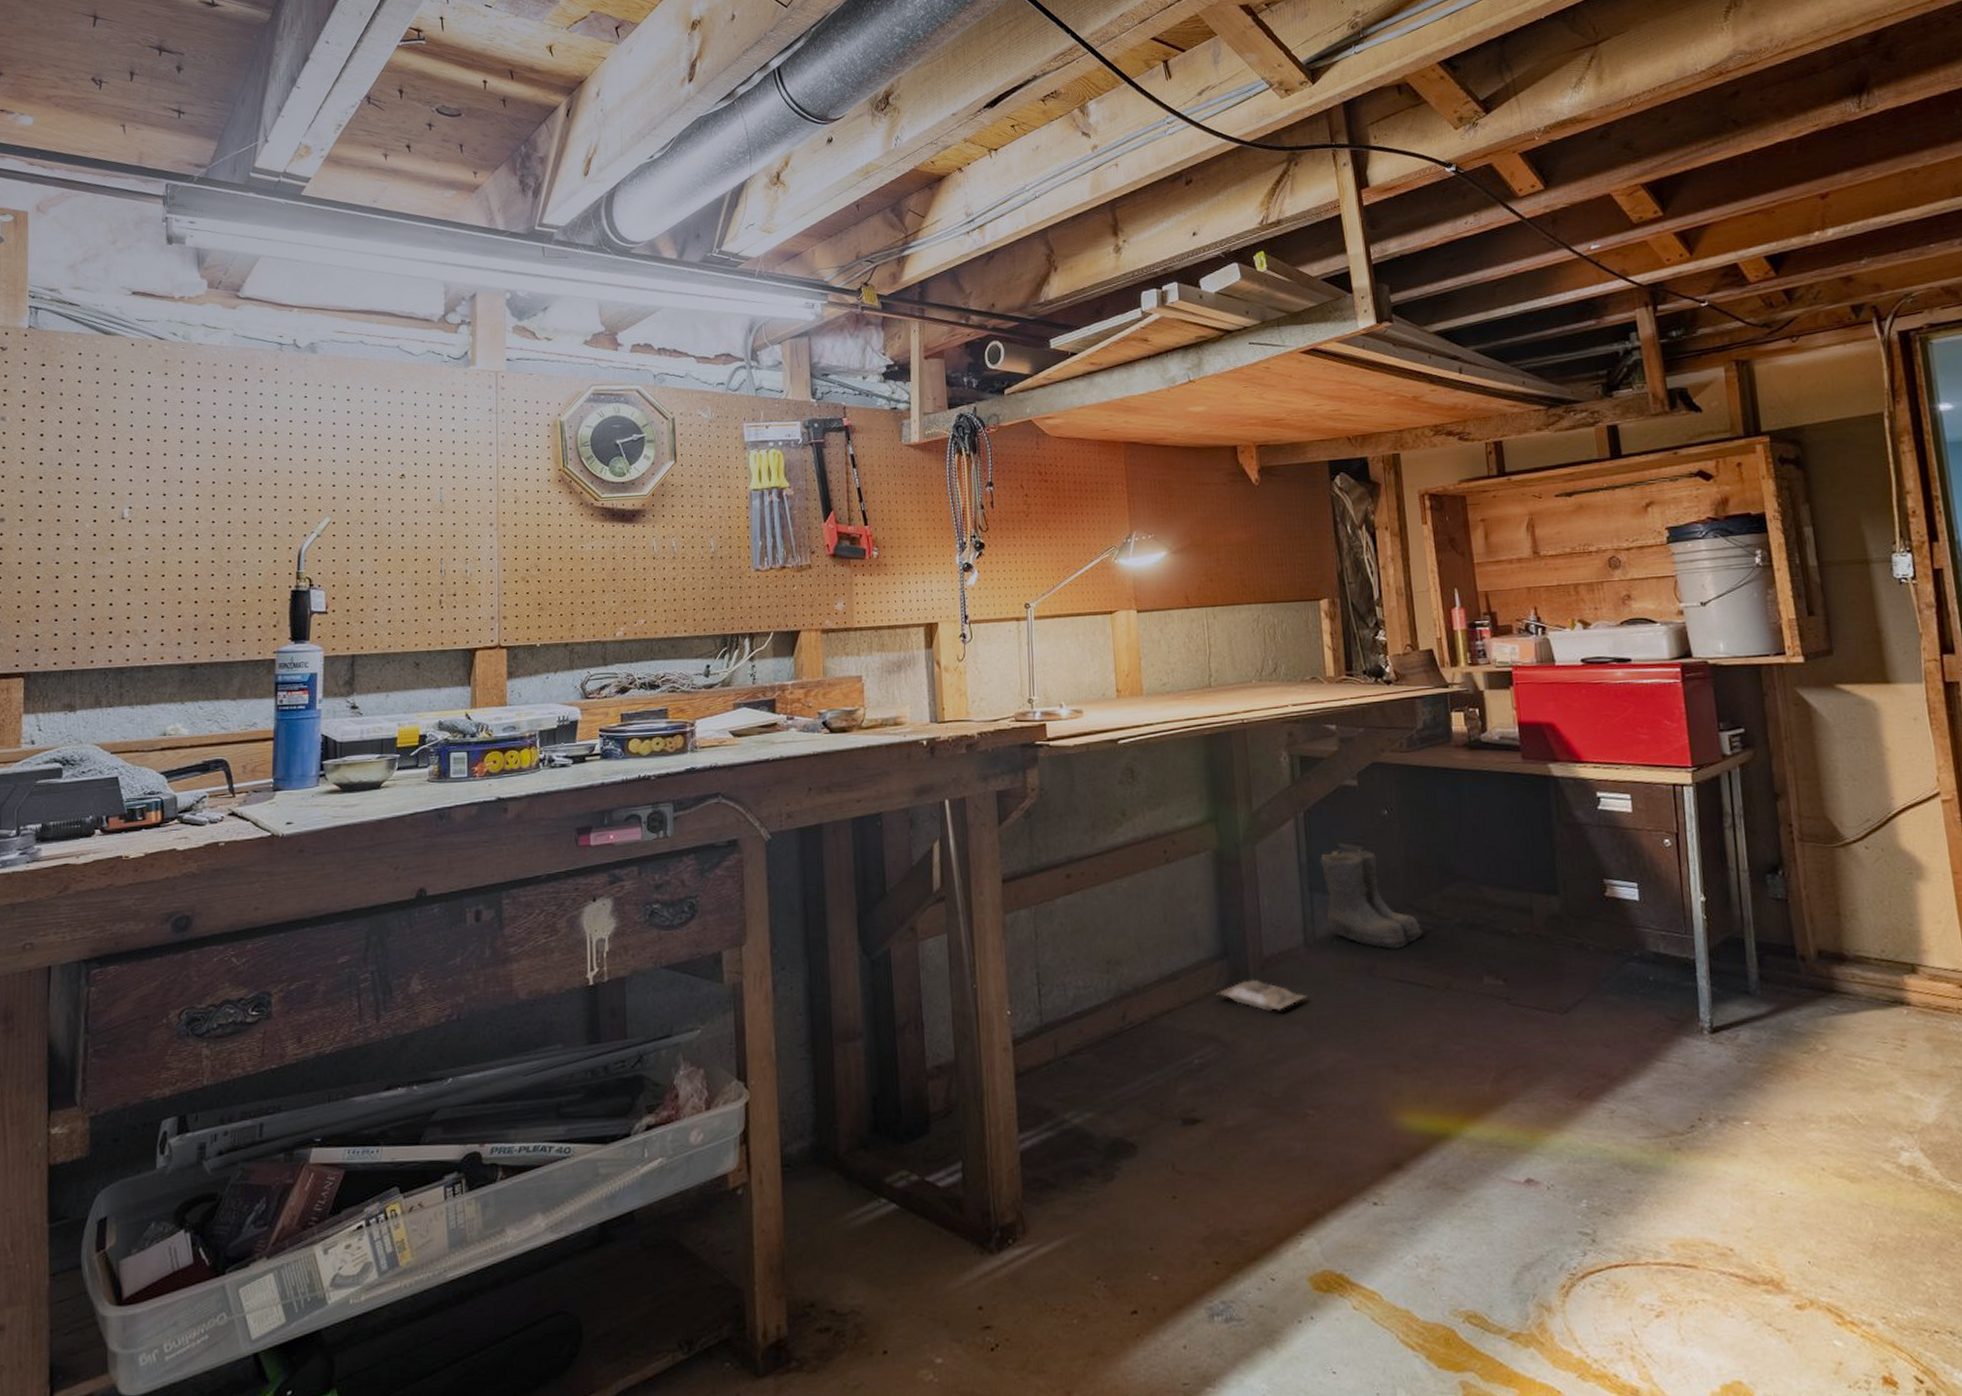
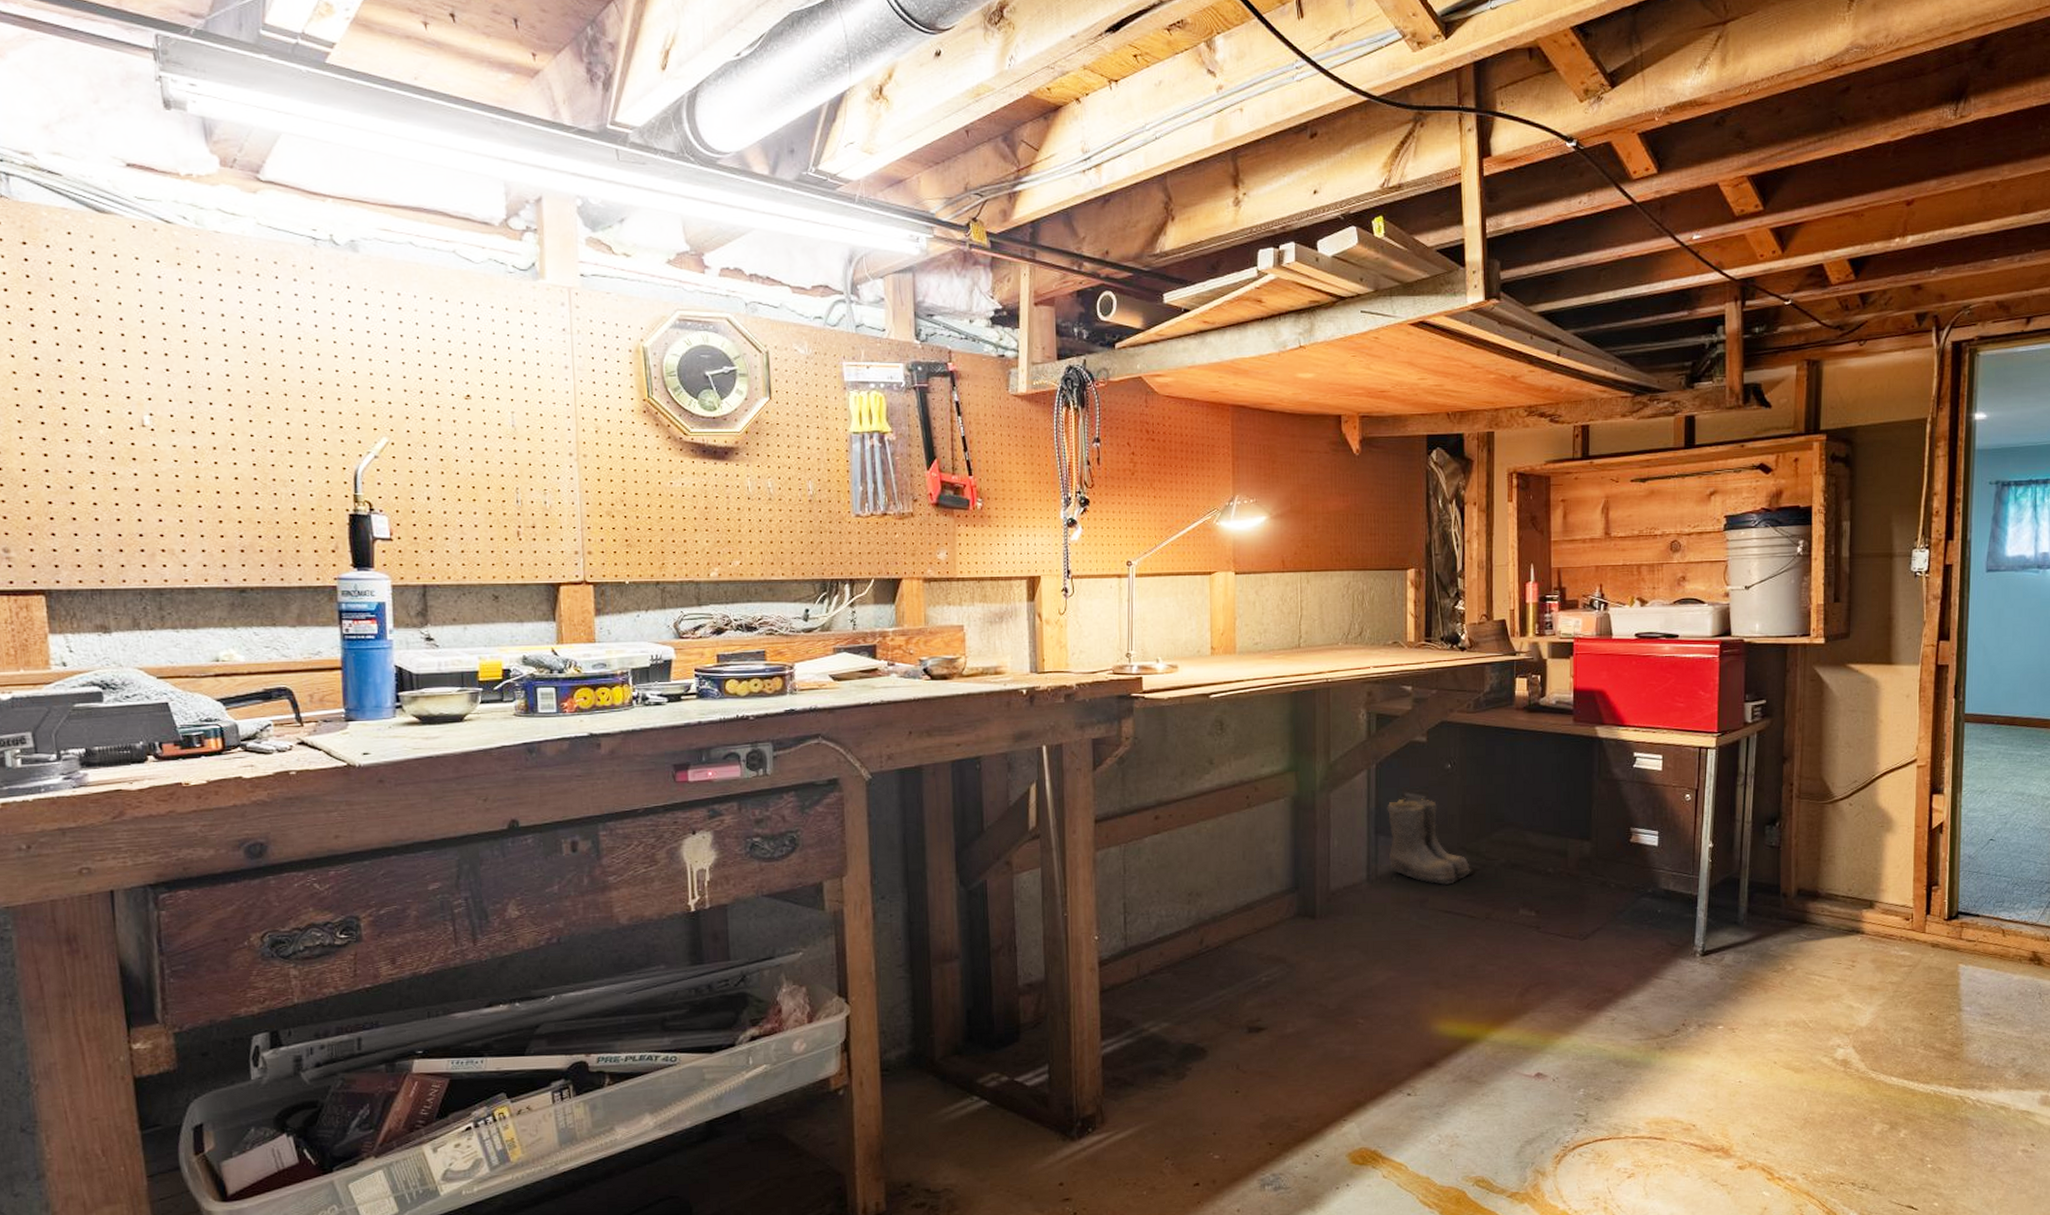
bag: present [1216,979,1308,1011] -> none [1286,910,1366,937]

